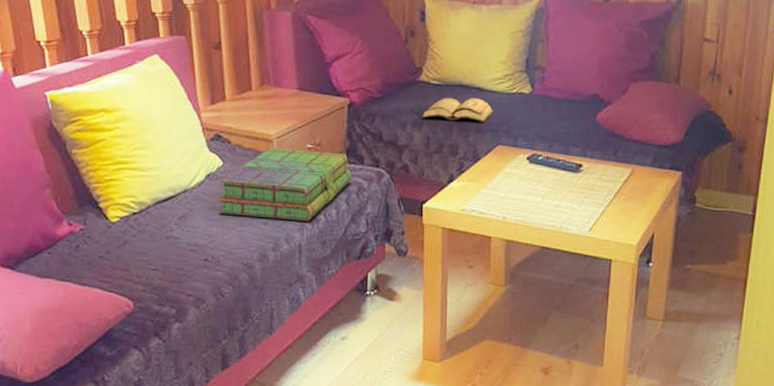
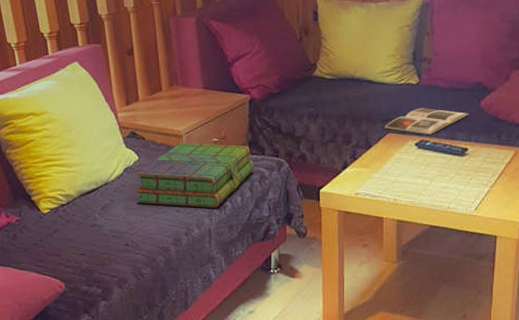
diary: present [420,97,494,123] -> none [315,90,384,113]
magazine: none [494,119,584,149] -> present [384,108,469,136]

